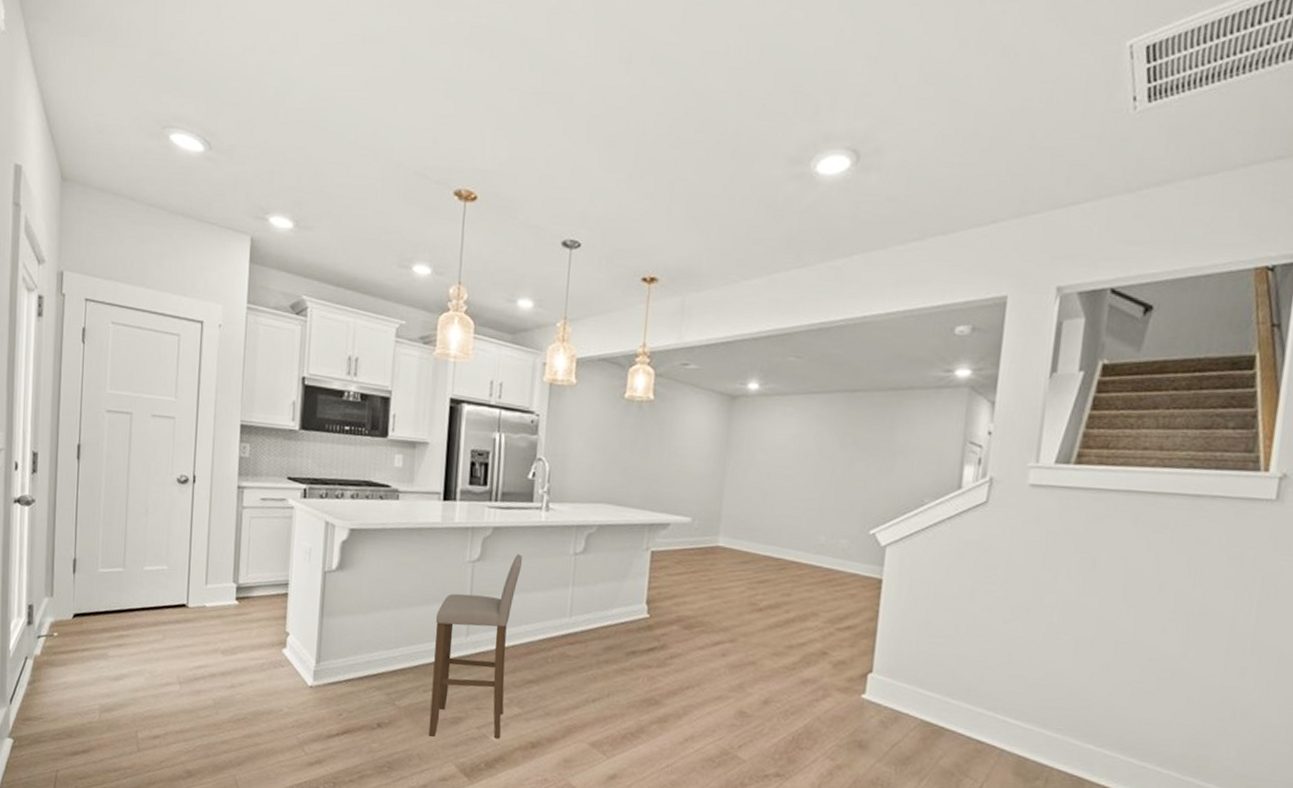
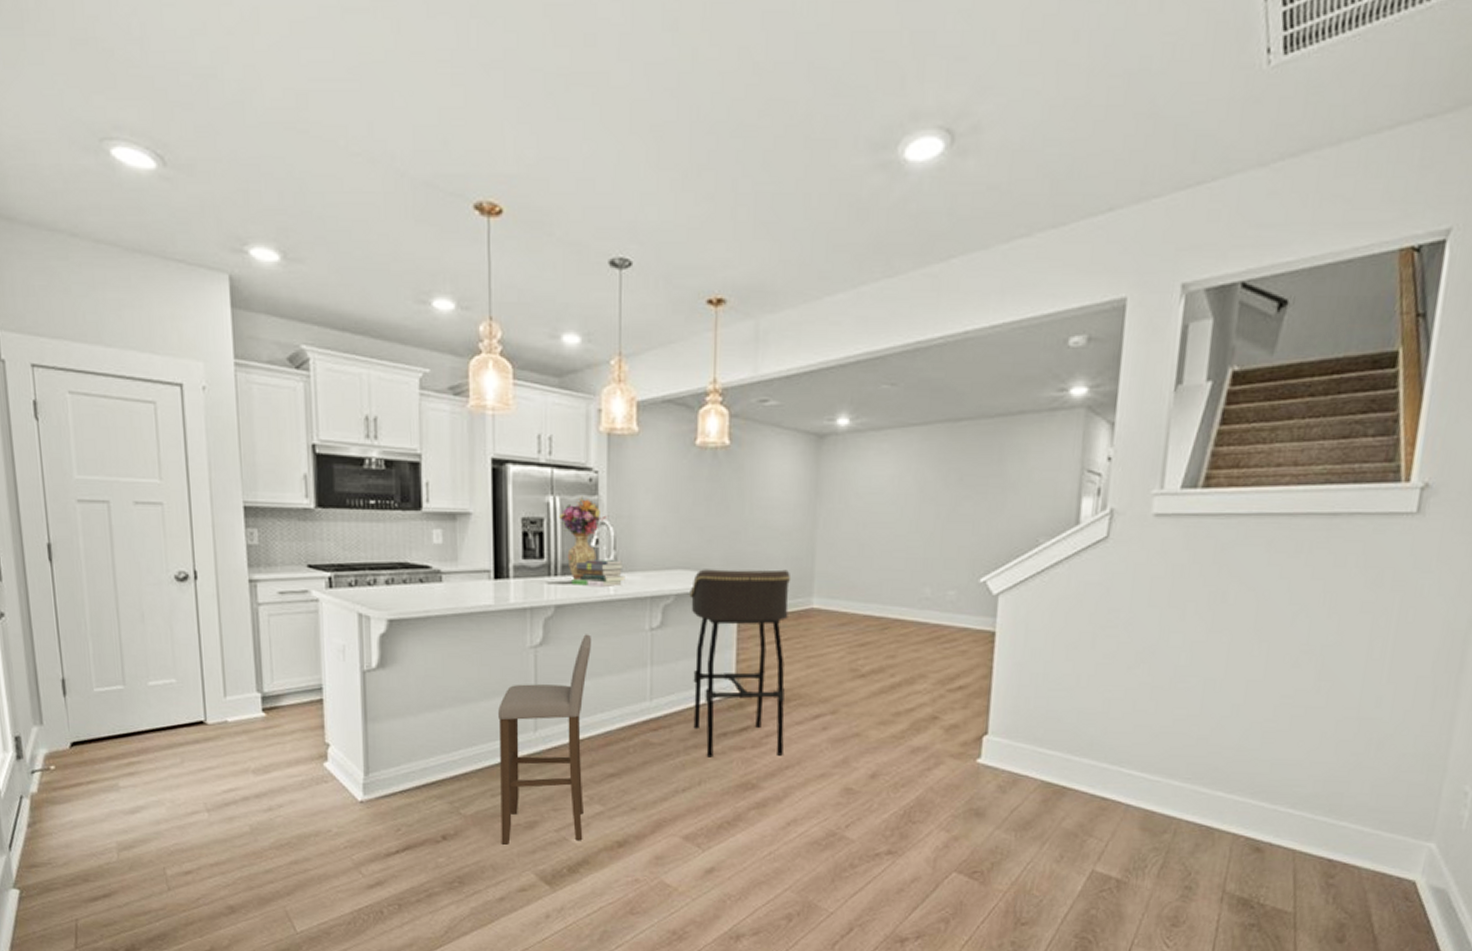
flower arrangement: none [502,434,544,506] -> present [558,496,608,579]
books: none [509,489,556,515] -> present [572,560,625,588]
bar stool: none [606,504,701,677] -> present [689,569,791,758]

